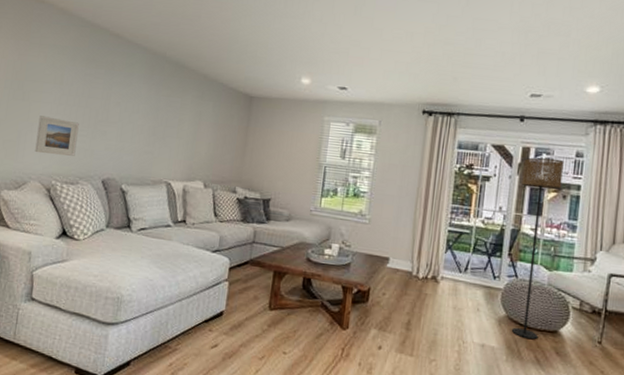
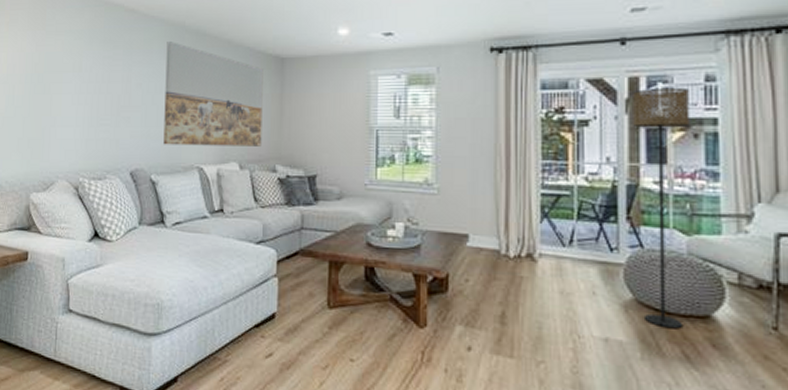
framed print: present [35,115,79,156] -> none [60,108,102,150]
wall art: none [136,68,234,170] -> present [163,42,263,147]

